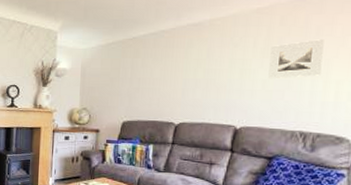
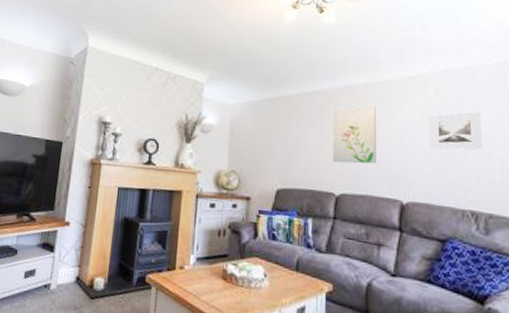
wall art: none [173,40,219,96] -> present [332,105,376,164]

